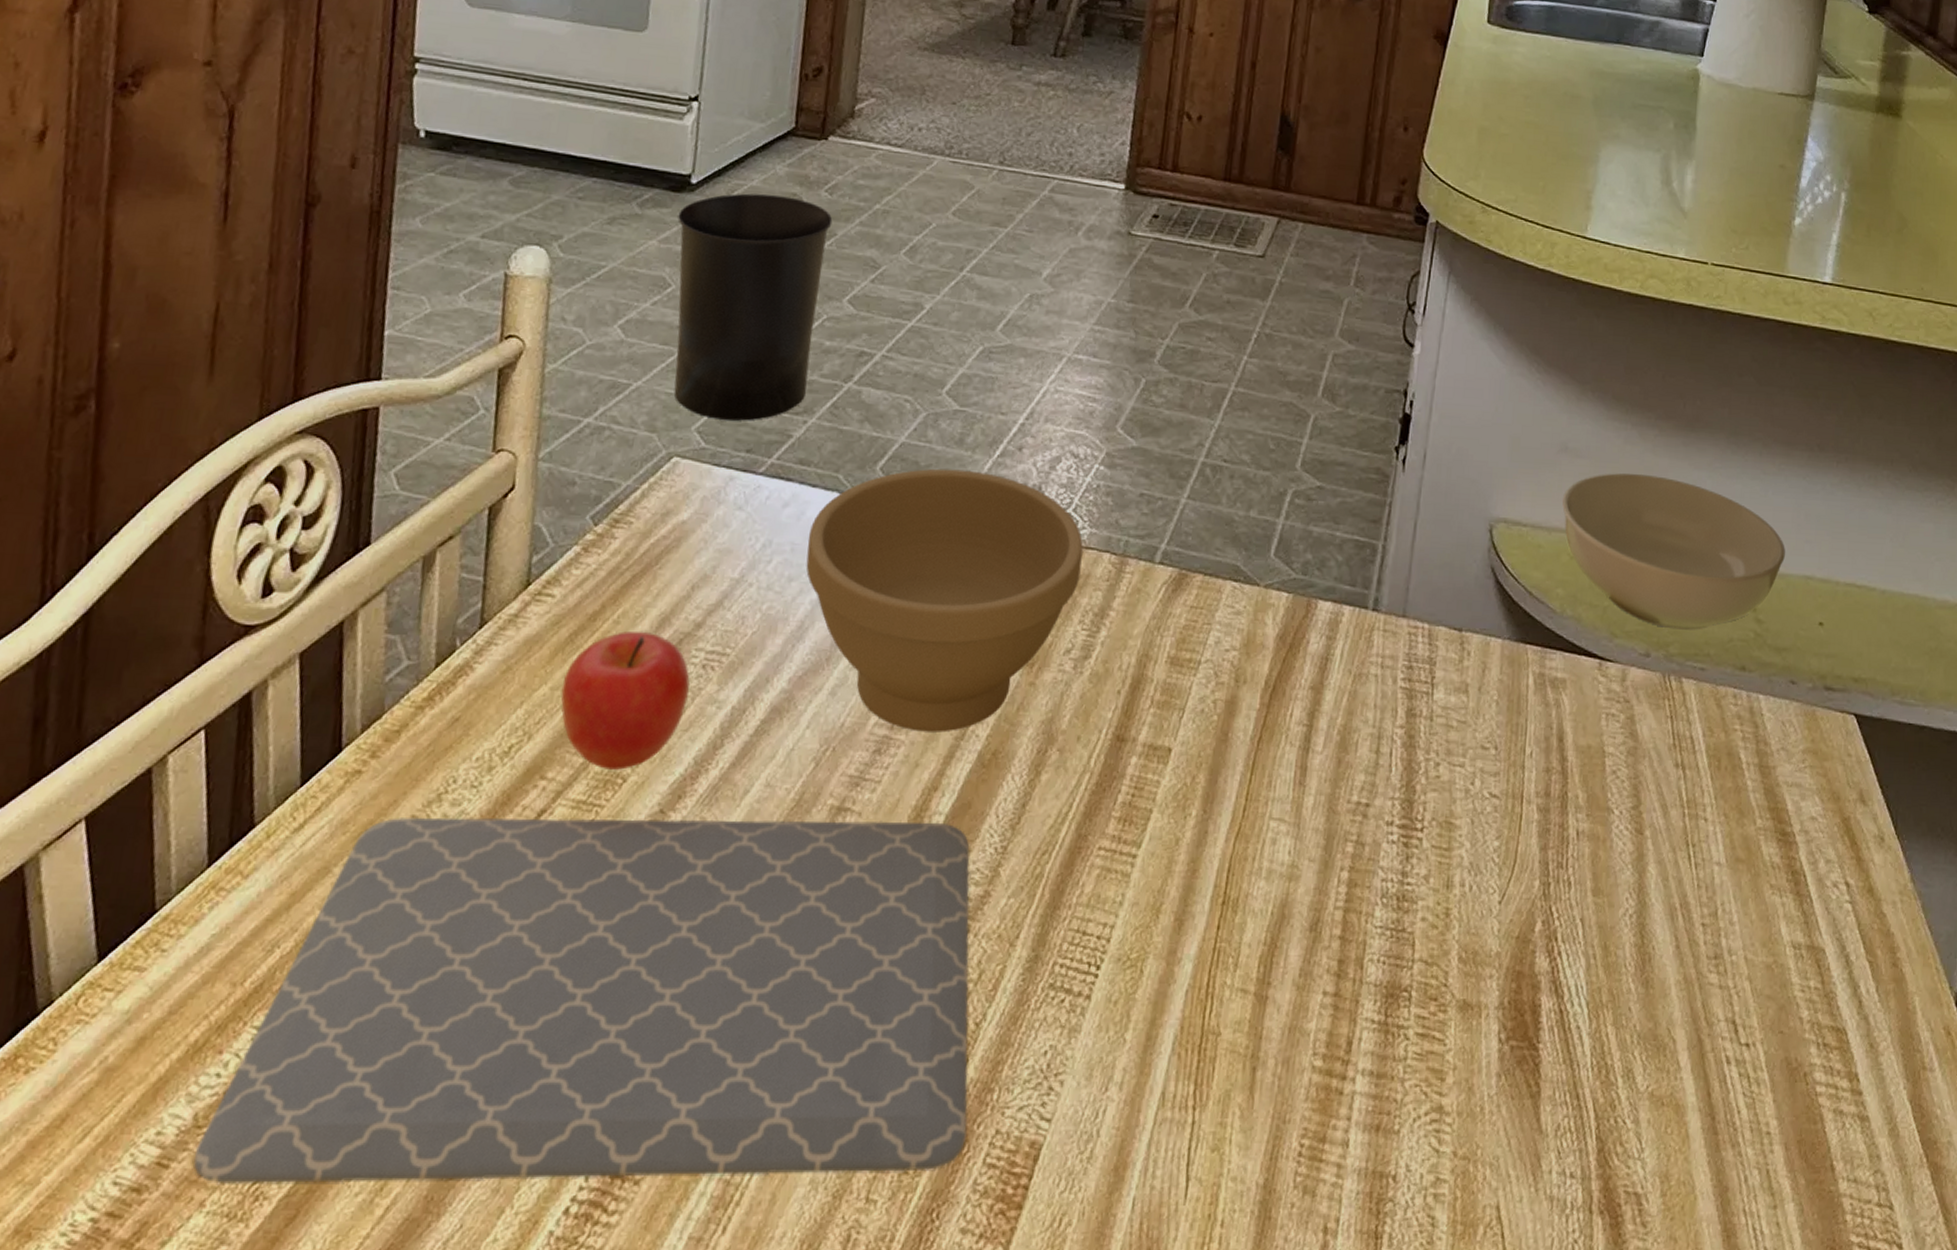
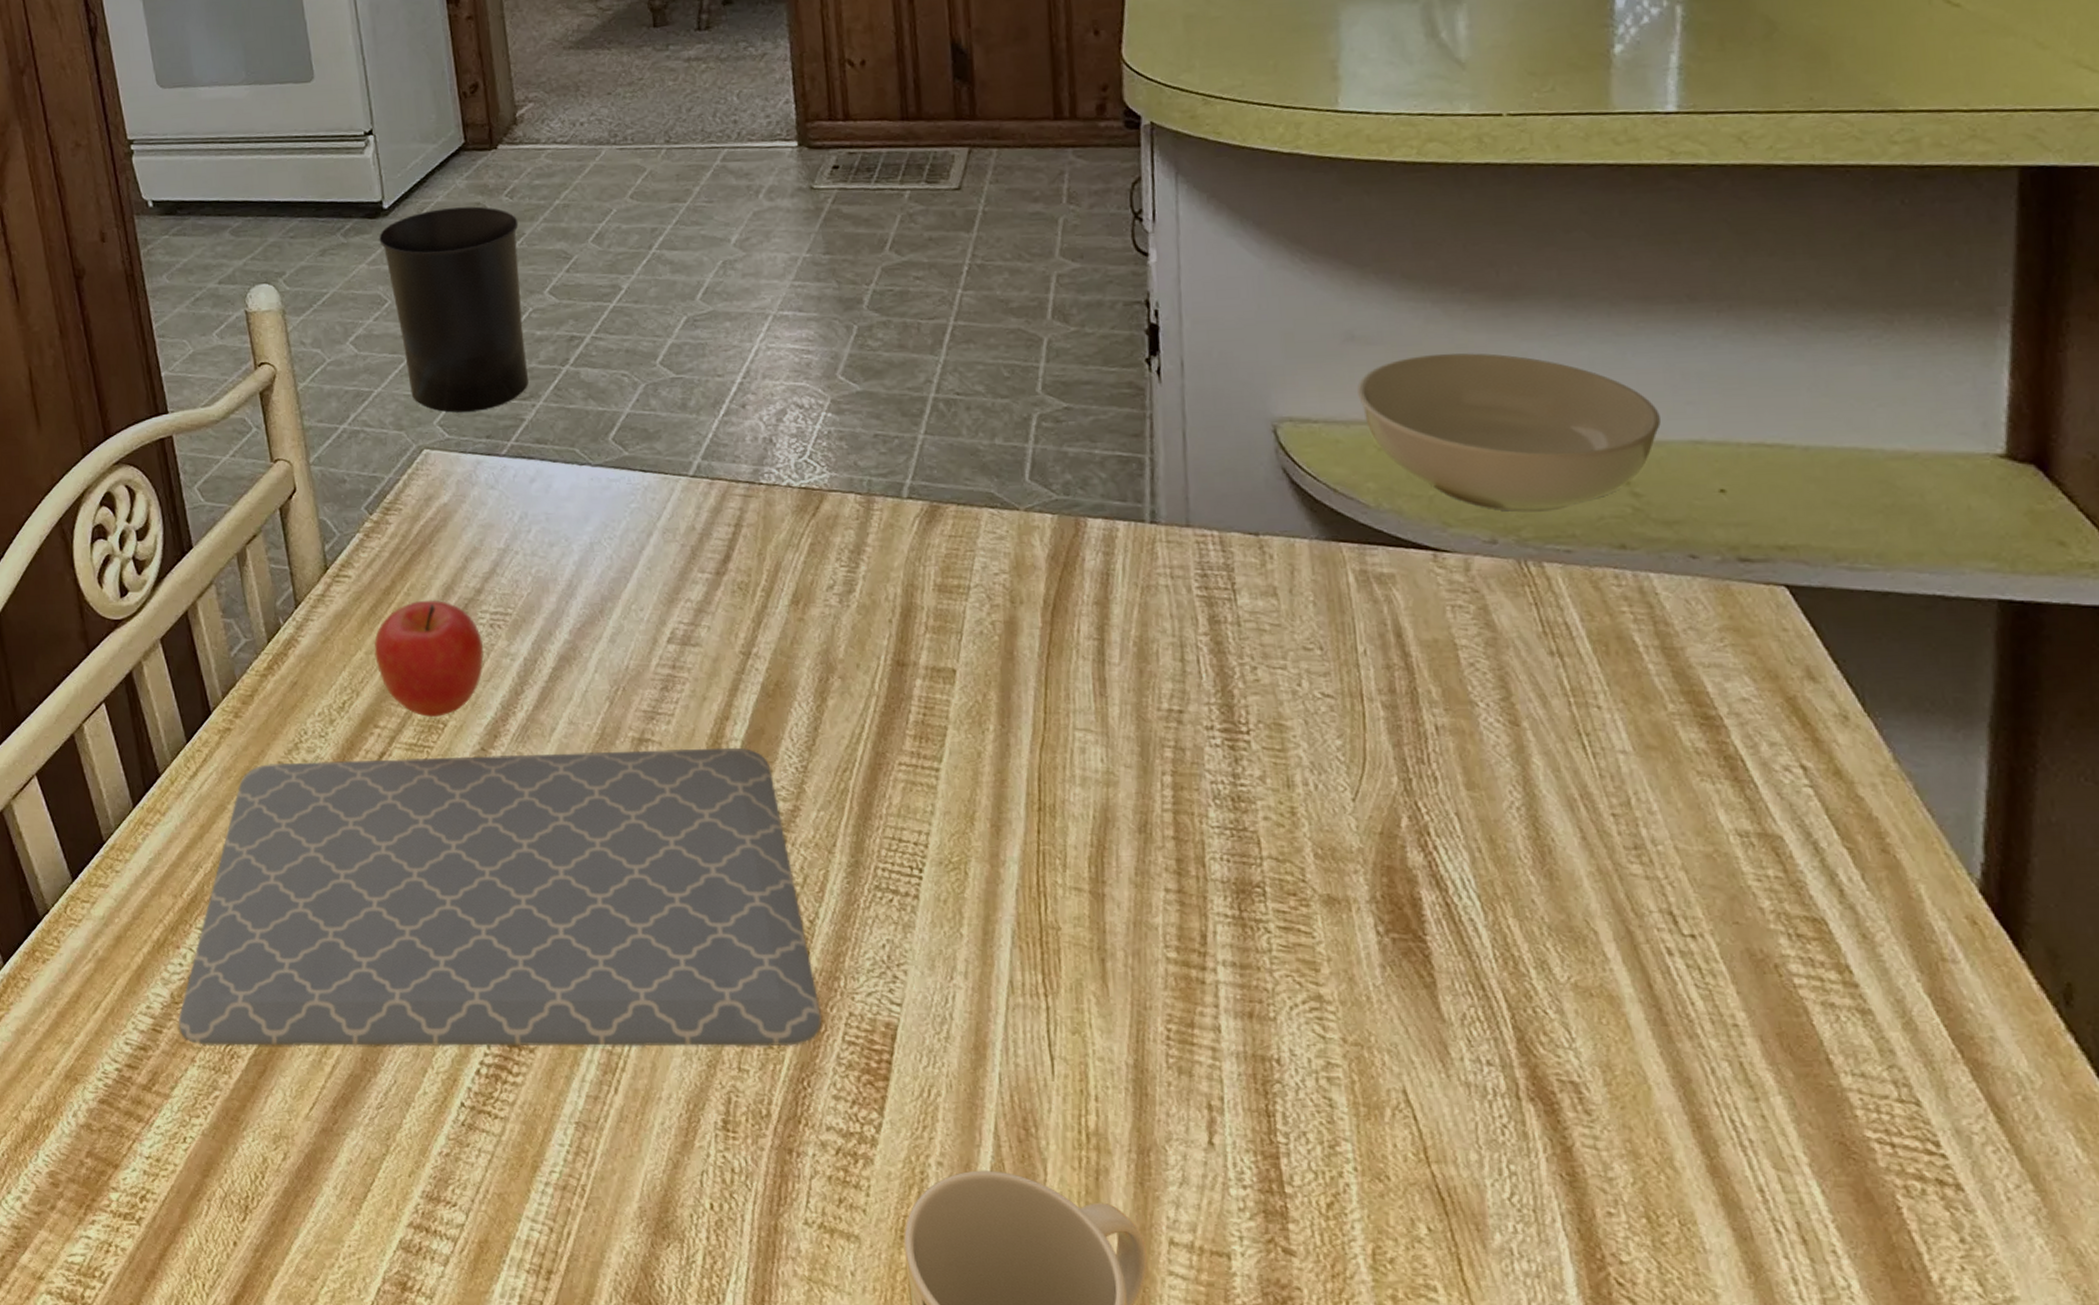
bowl: present [806,468,1083,733] -> none [559,431,829,669]

